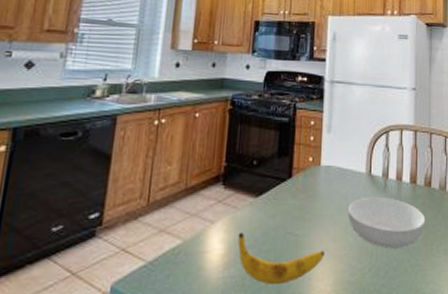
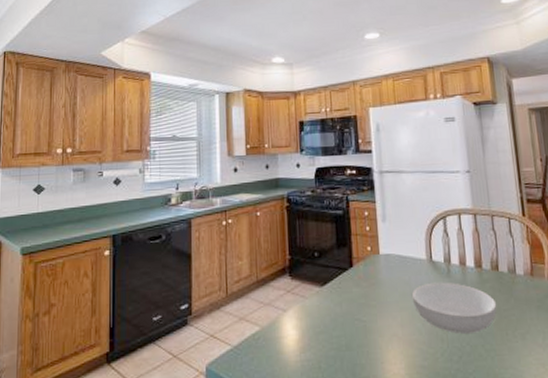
banana: present [237,231,325,285] -> none [309,318,395,368]

